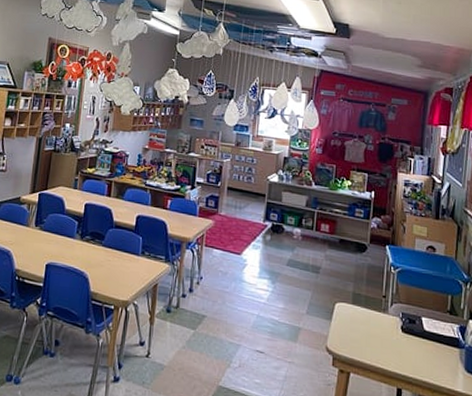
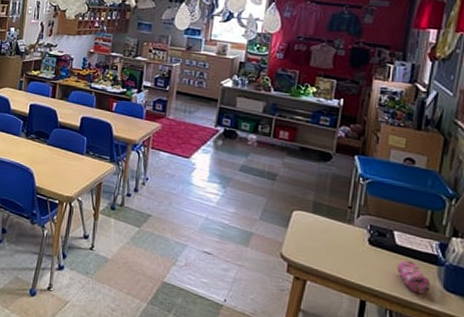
pencil case: none [426,345,454,377] -> present [397,260,430,294]

